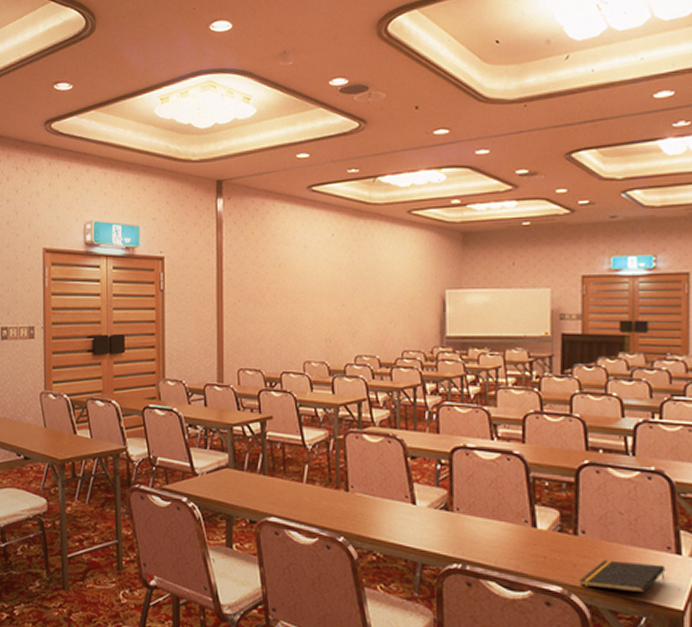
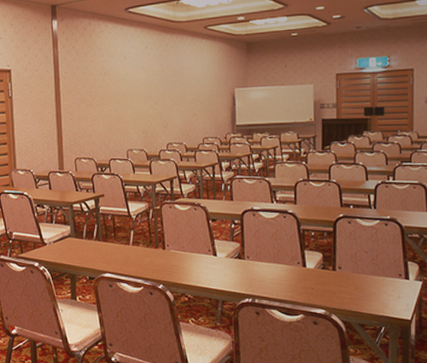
notepad: present [579,560,666,593] -> none [337,287,398,310]

